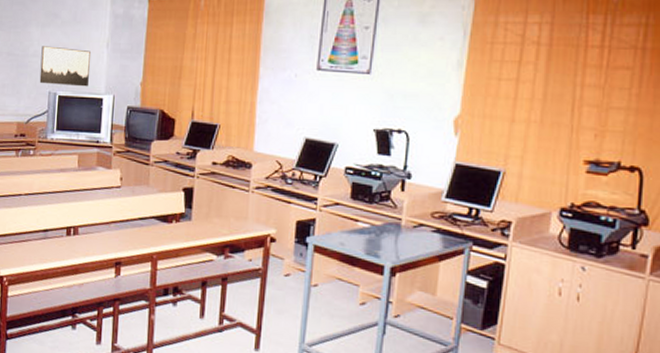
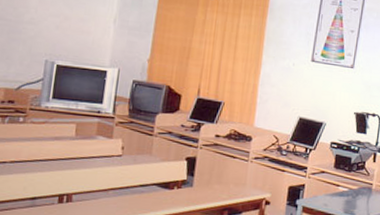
wall art: present [39,46,91,87] -> none [34,14,96,59]

